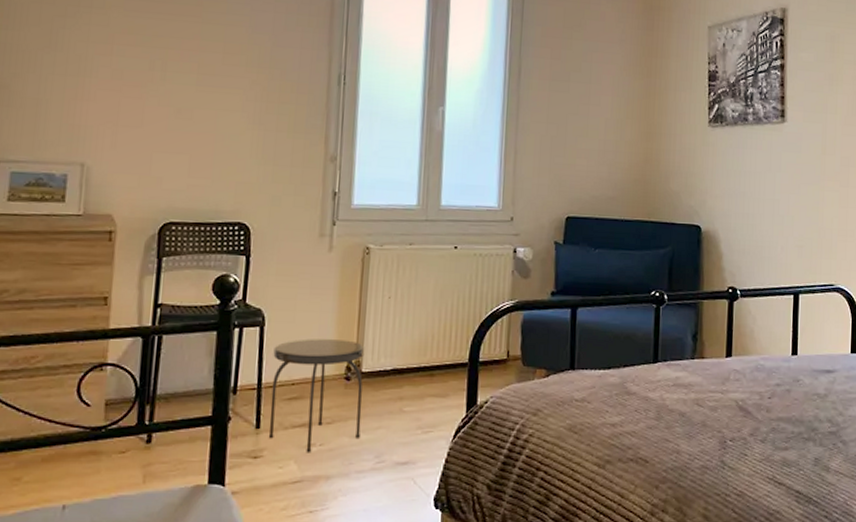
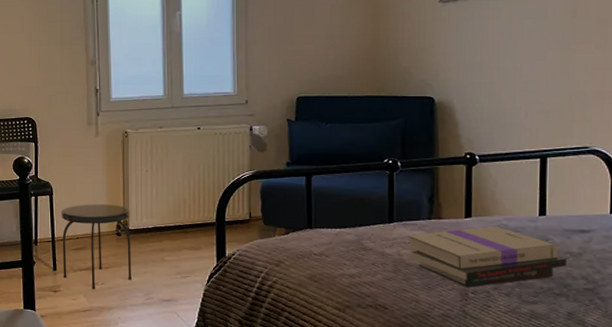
books: none [671,366,814,435] -> present [408,225,567,288]

